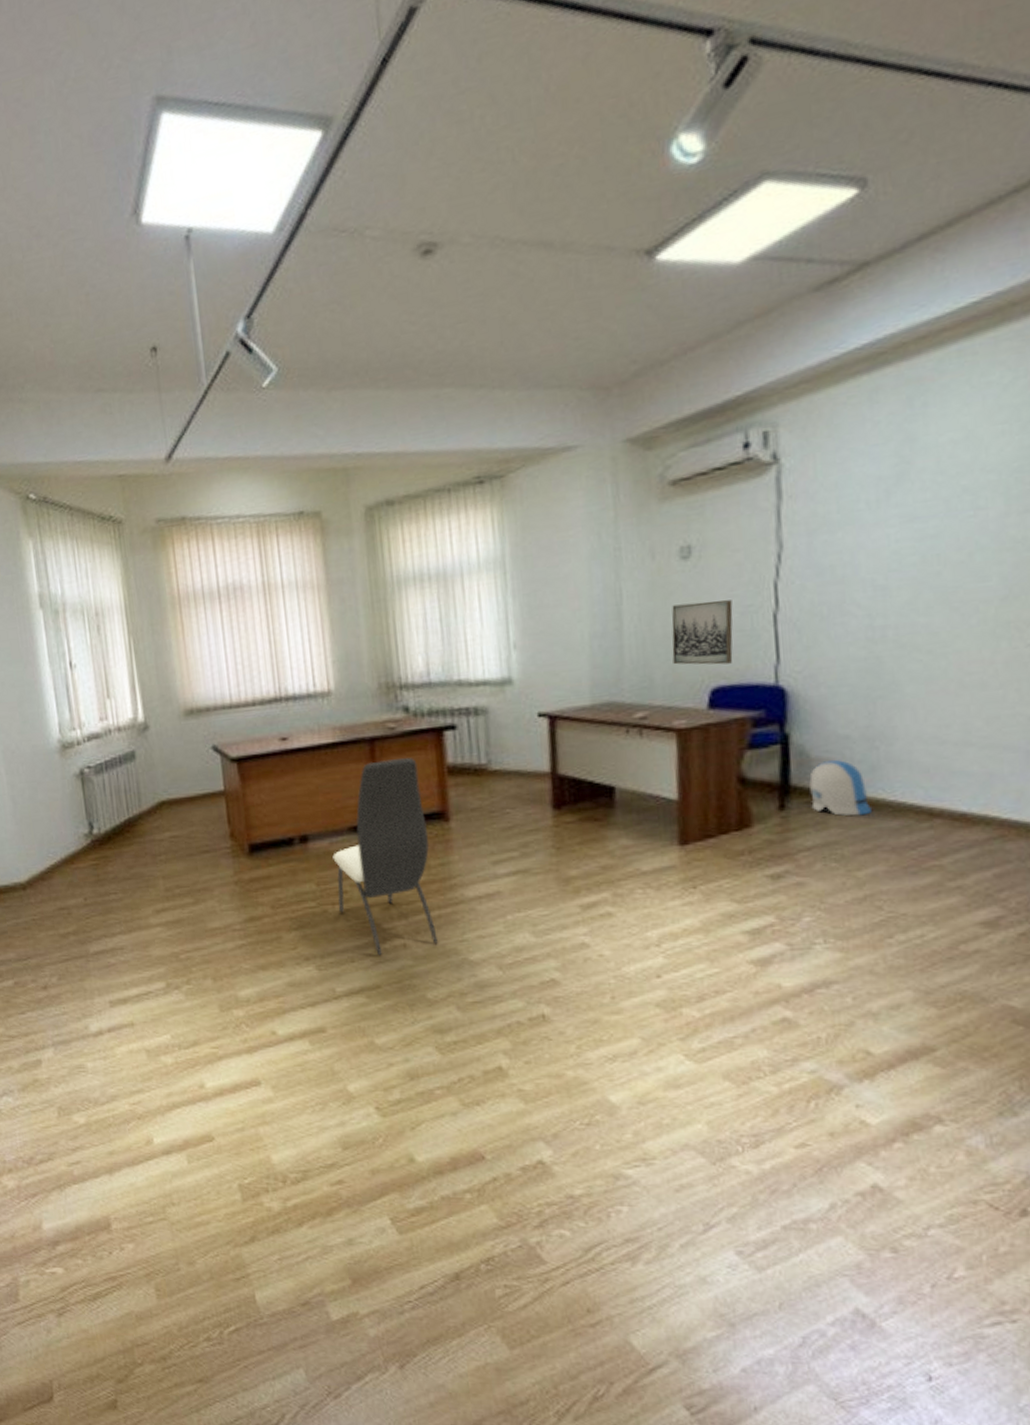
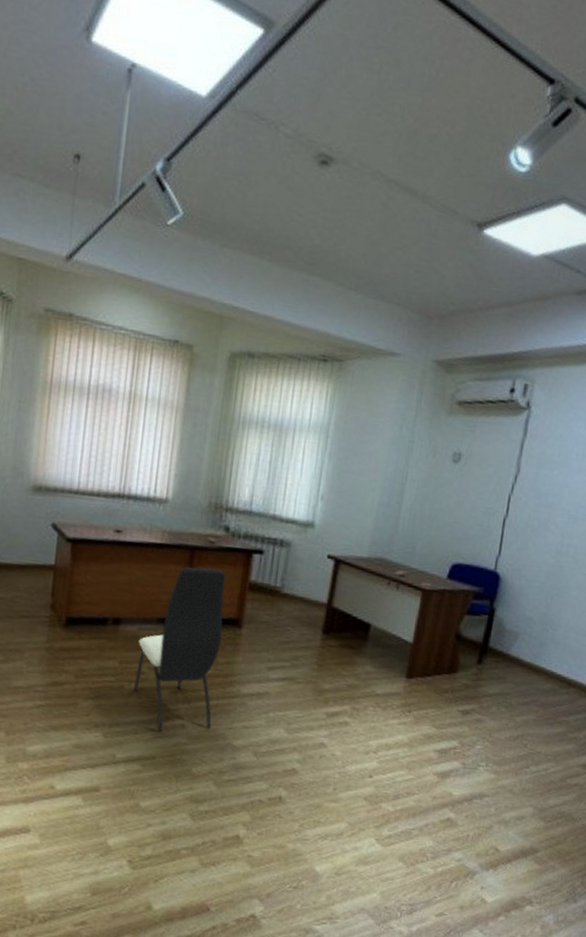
wall art: present [671,600,733,665] -> none [431,495,480,548]
sun visor: present [809,760,871,816] -> none [498,633,535,678]

